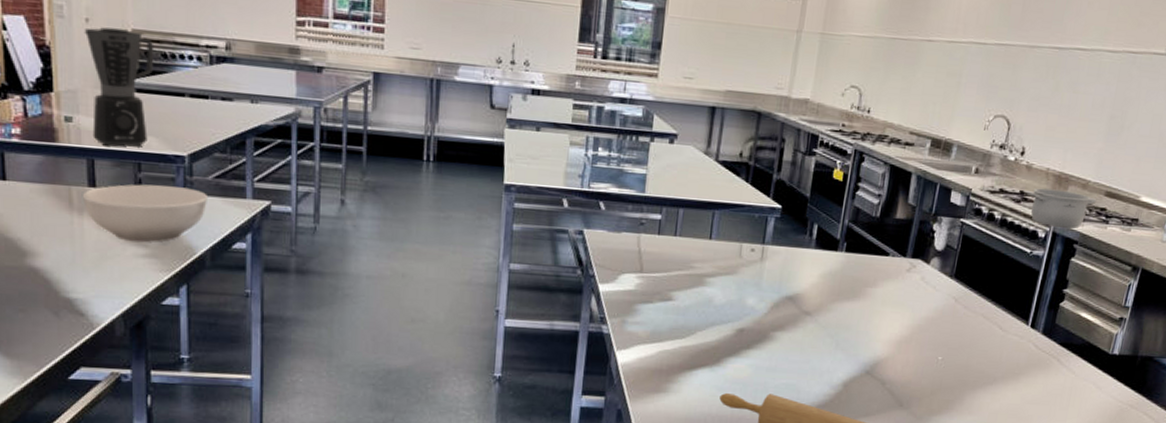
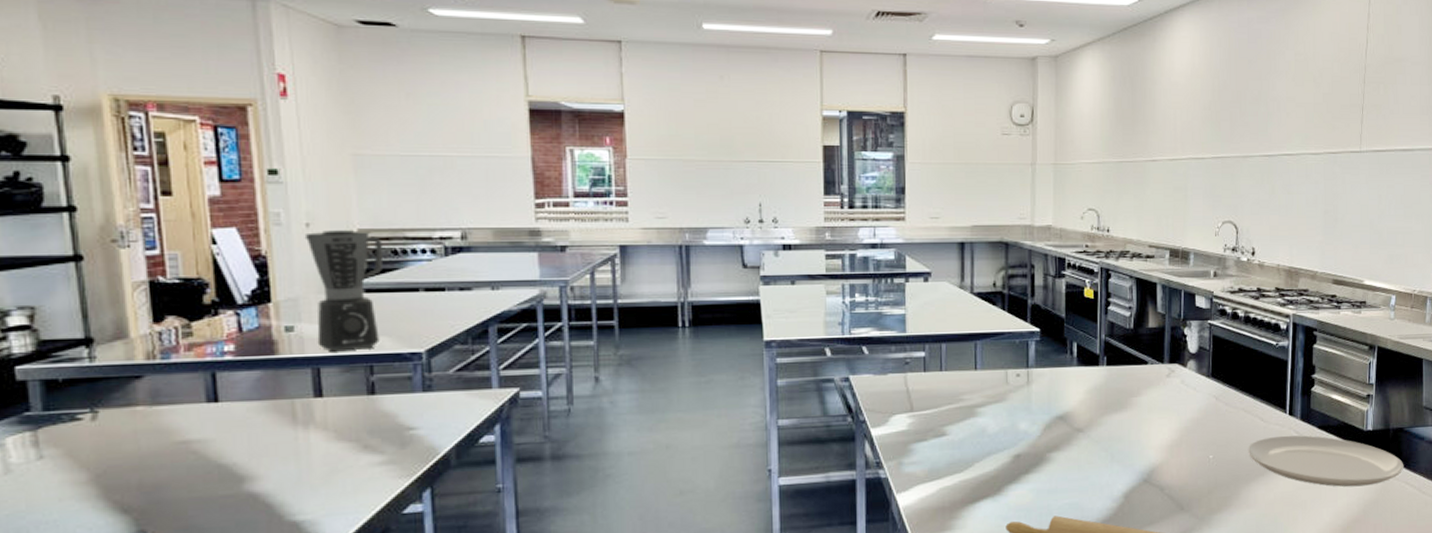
bowl: present [82,184,209,242] -> none [307,385,451,449]
plate: none [979,347,1146,411] -> present [1247,435,1404,487]
cooking pot: present [1027,188,1097,230] -> none [1263,283,1327,319]

